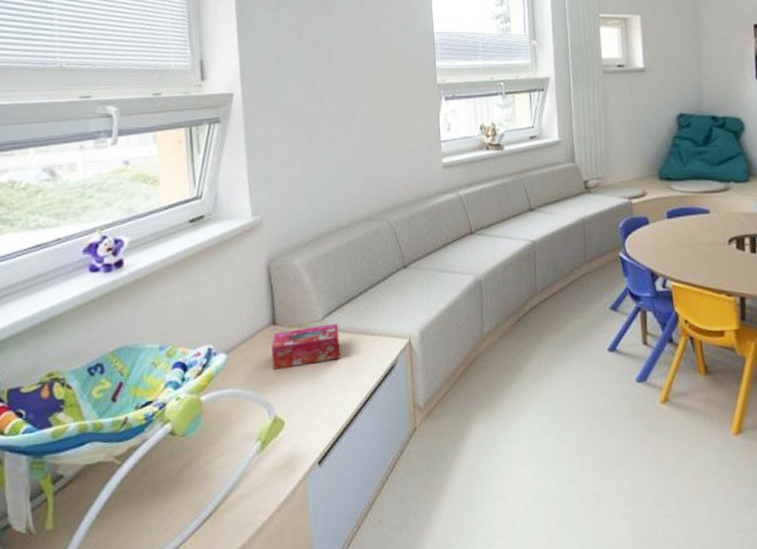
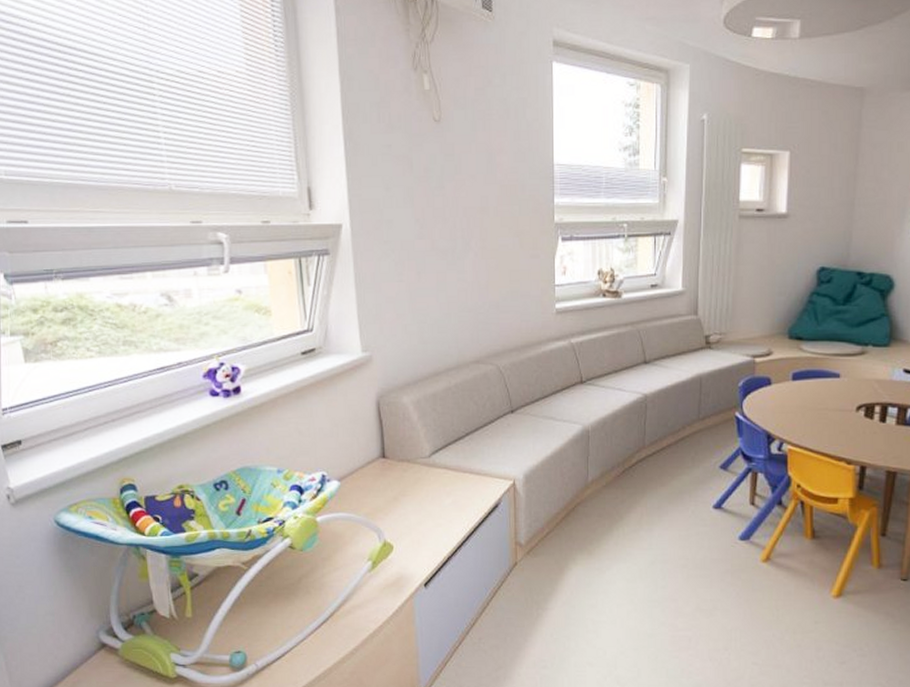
tissue box: present [272,323,340,370] -> none [381,461,446,499]

